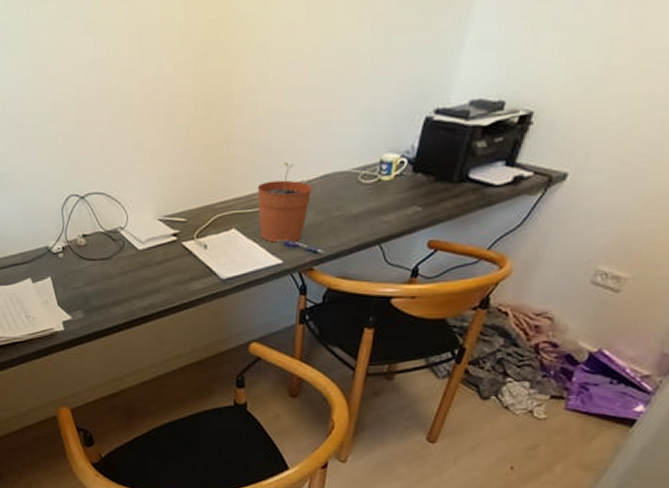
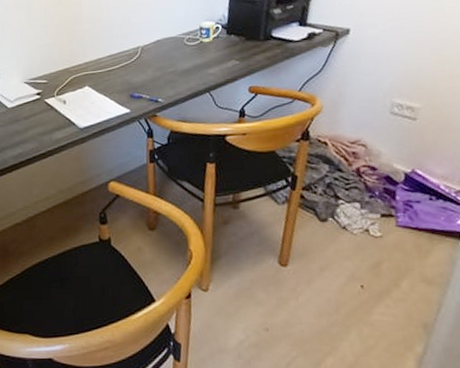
plant pot: present [257,163,313,243] -> none [103,33,149,96]

